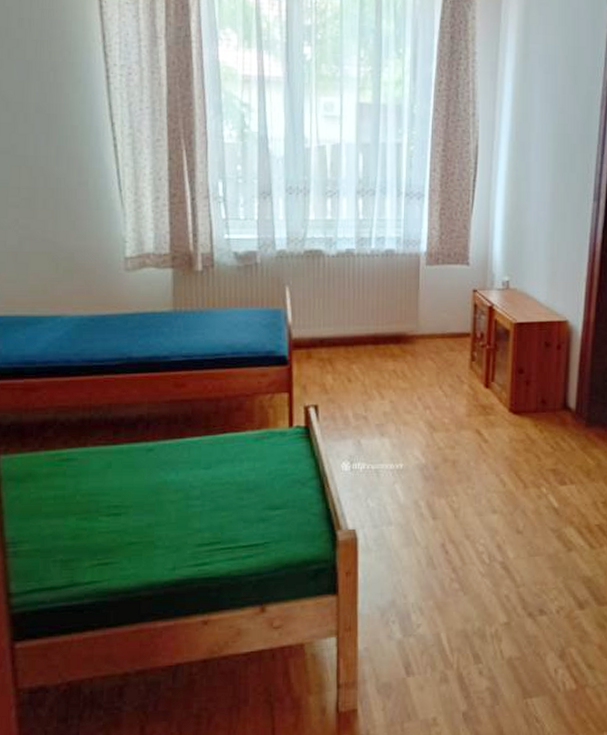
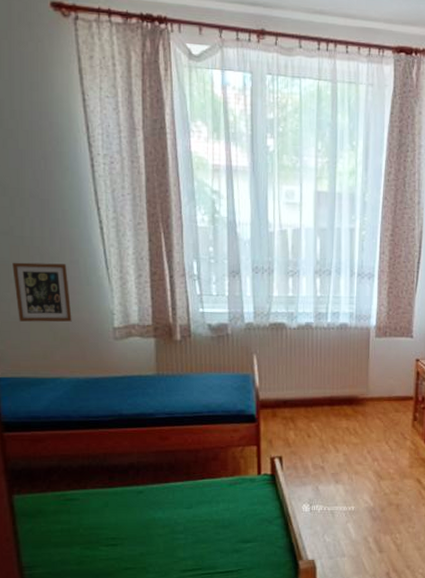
picture frame: none [12,184,78,252] -> present [12,262,72,322]

